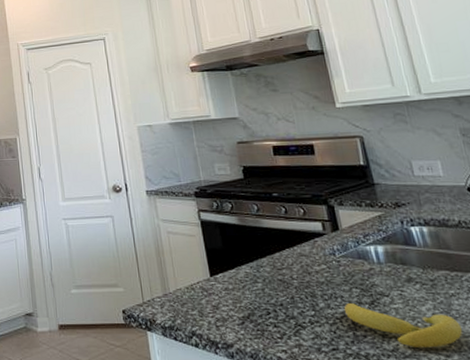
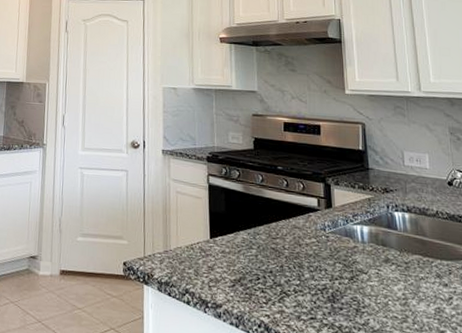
banana: present [343,303,463,348] -> none [326,277,427,325]

